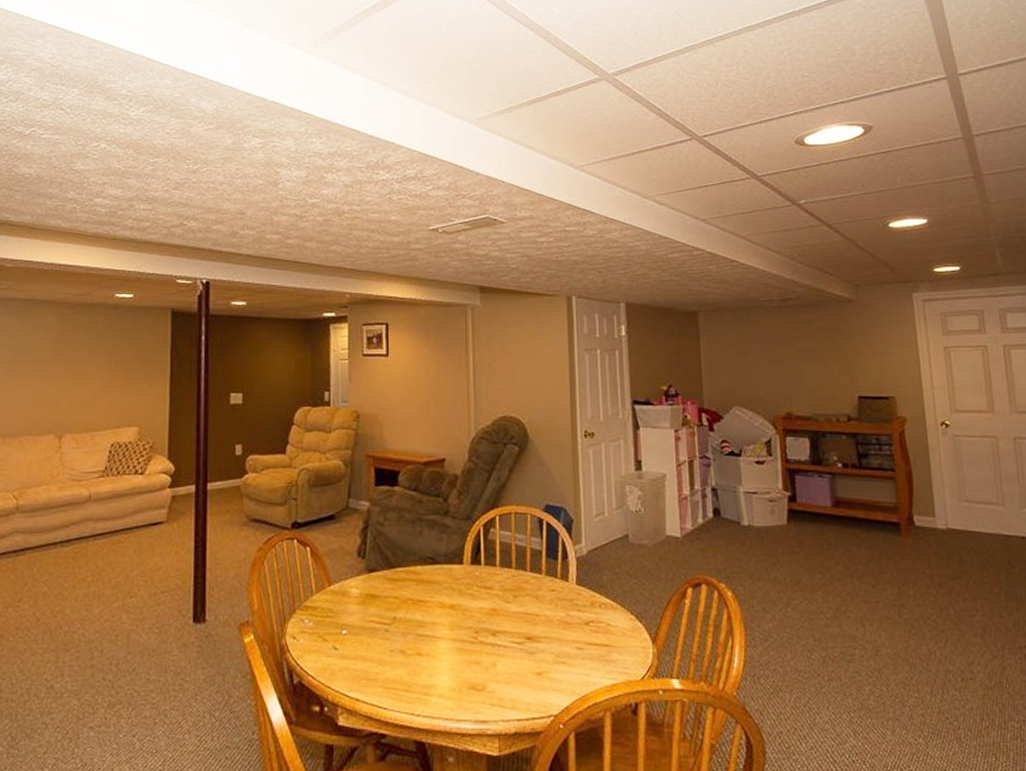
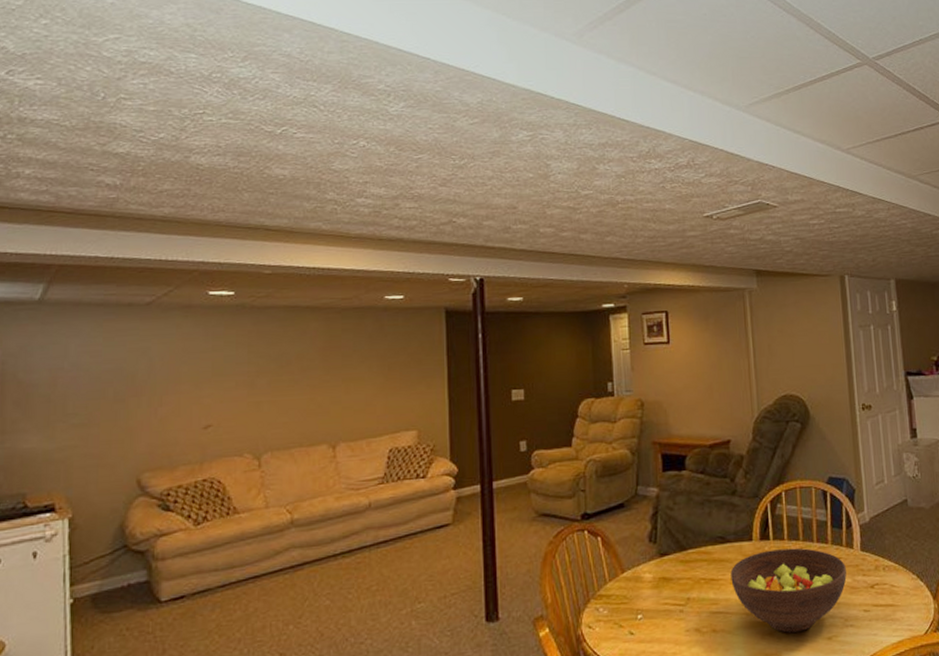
fruit bowl: none [439,576,560,664] -> present [730,548,847,633]

